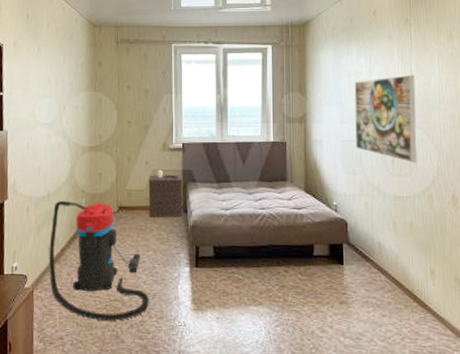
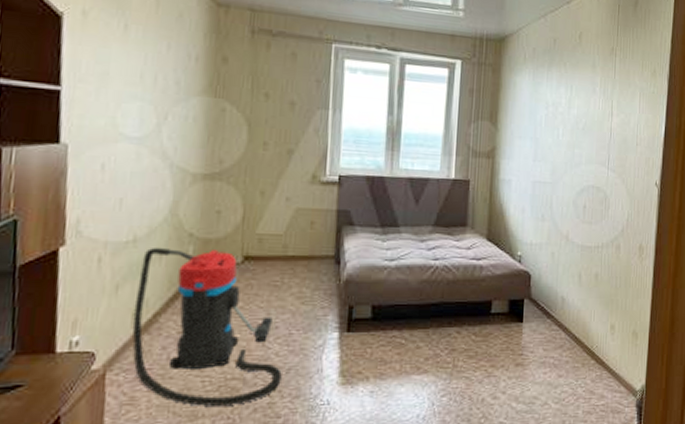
nightstand: present [148,169,183,218] -> none [287,208,337,271]
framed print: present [354,75,417,162] -> none [547,111,615,209]

